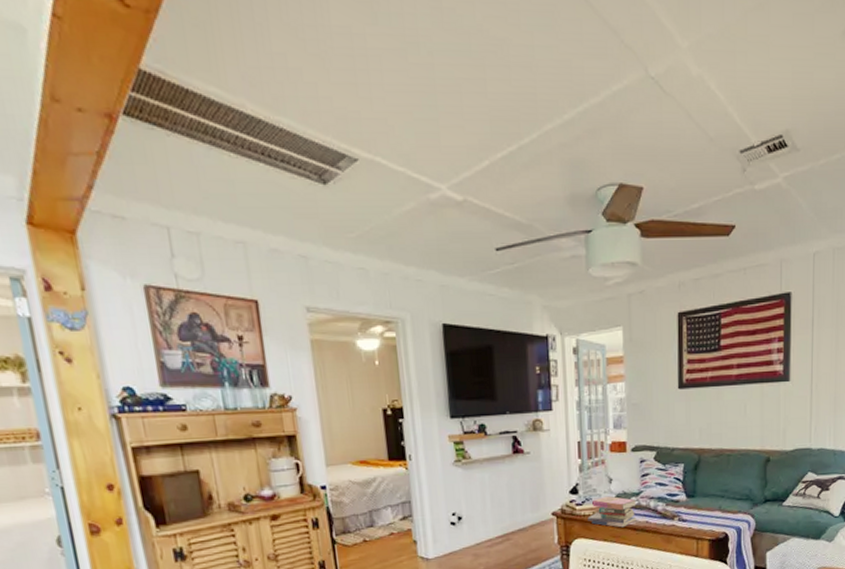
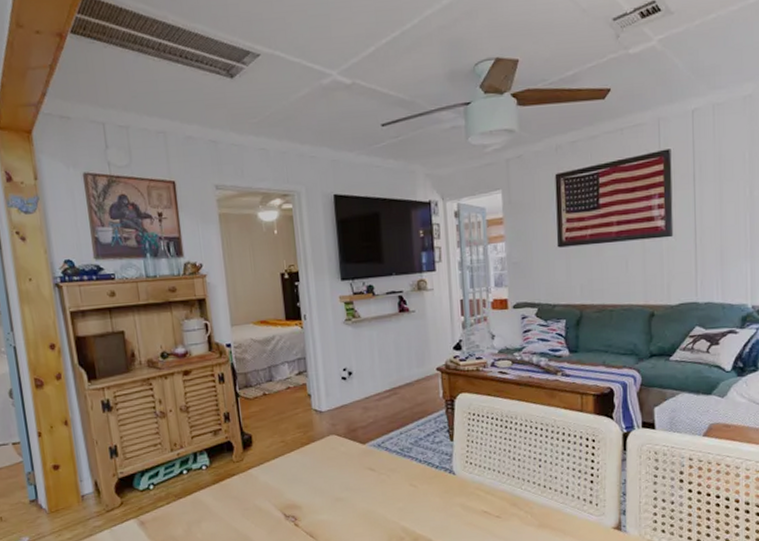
books: present [588,497,637,528] -> none [471,352,520,383]

